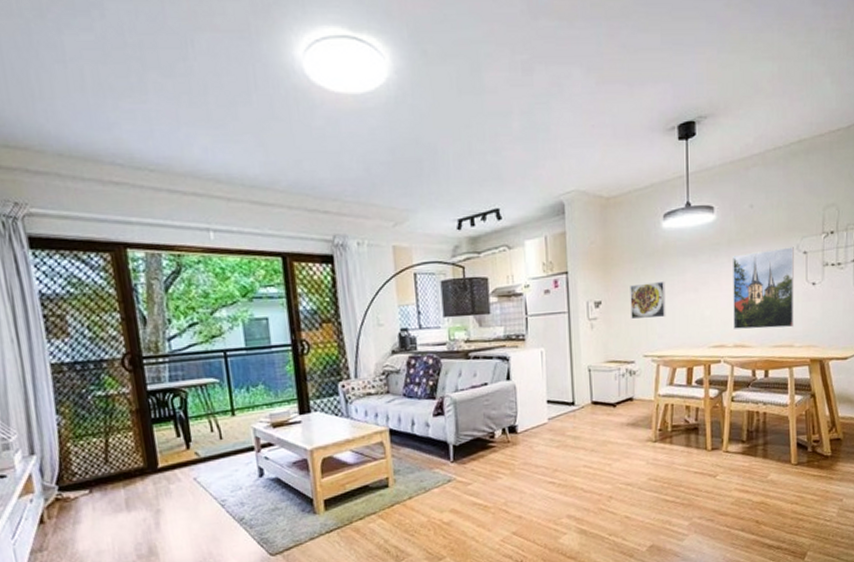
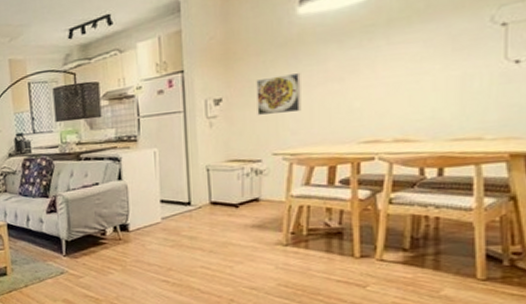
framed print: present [733,247,794,329] -> none [393,19,486,122]

